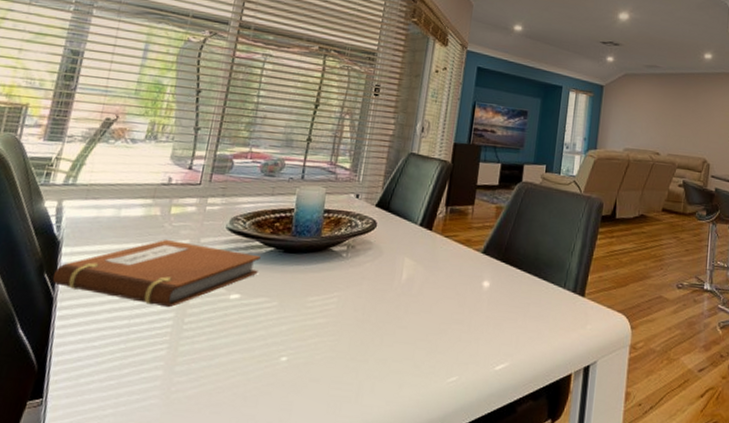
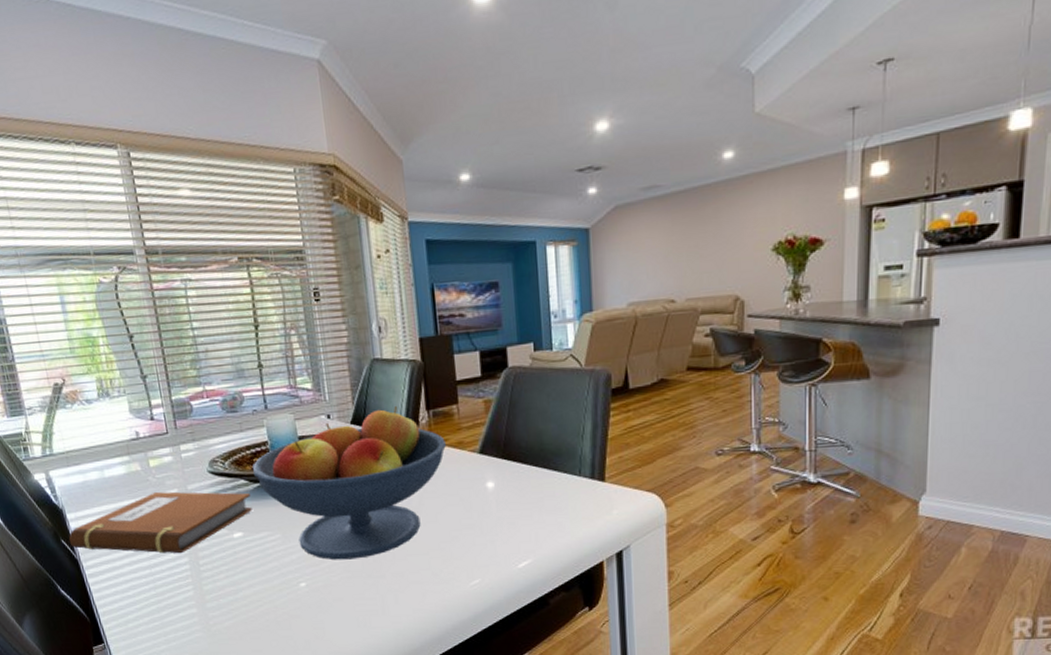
fruit bowl: none [271,197,456,339] -> present [253,406,447,560]

